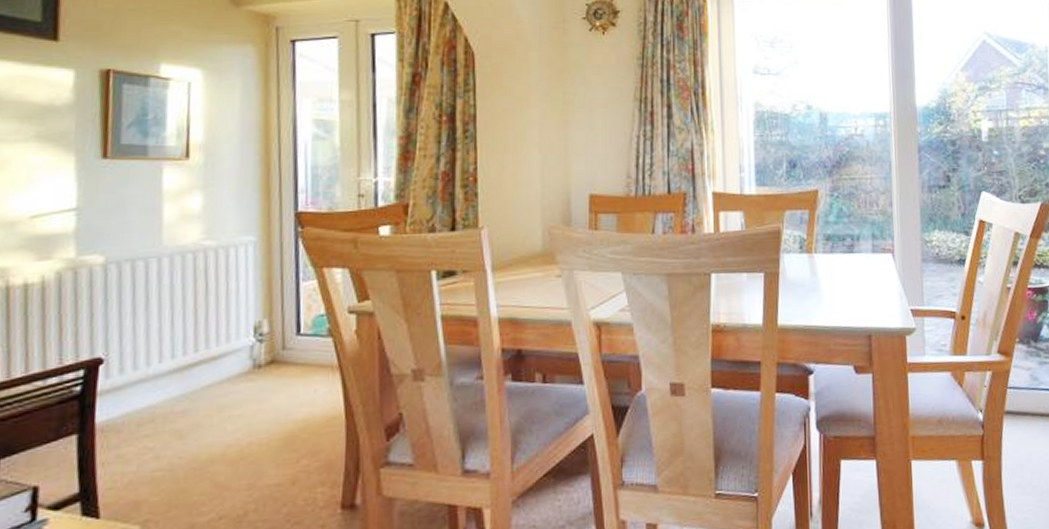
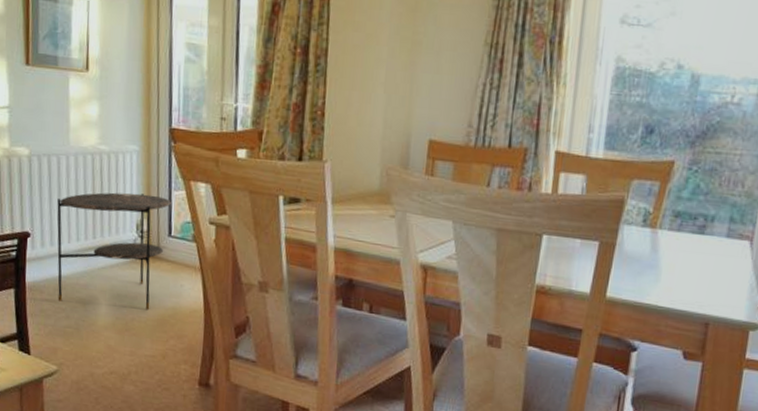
side table: none [142,290,299,441] -> present [57,192,171,310]

